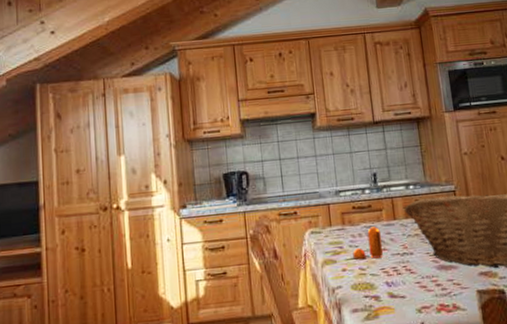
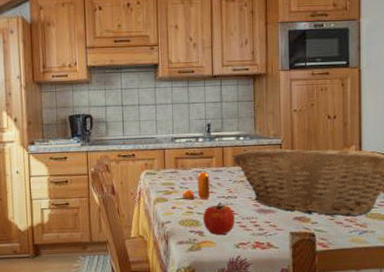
fruit: none [377,260,414,299] -> present [203,202,236,236]

